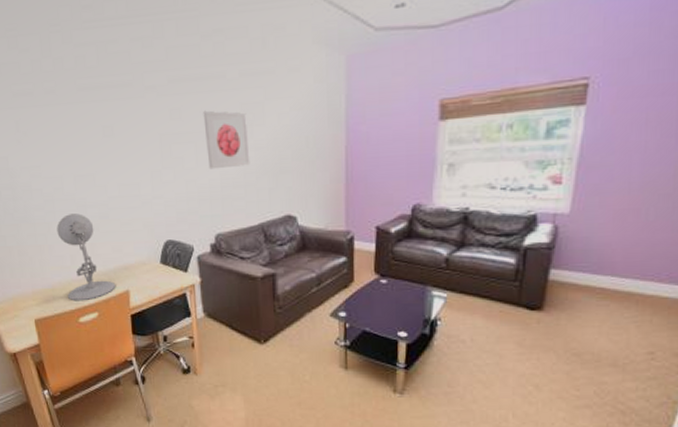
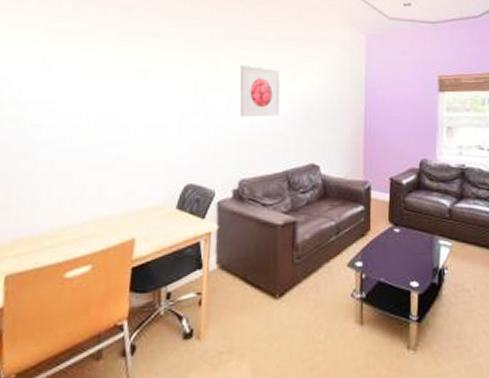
desk lamp: present [57,213,116,301] -> none [56,152,121,252]

